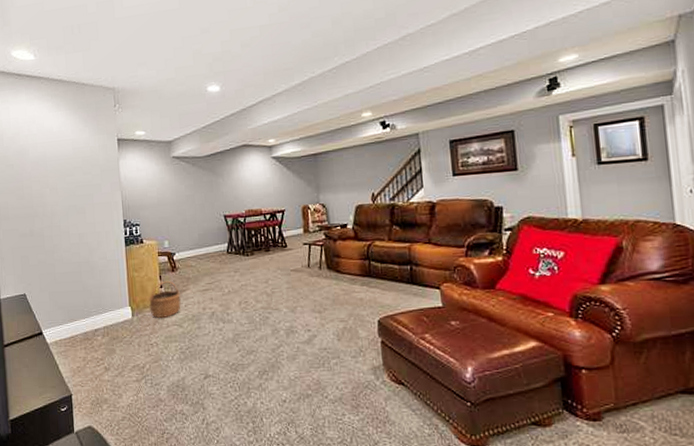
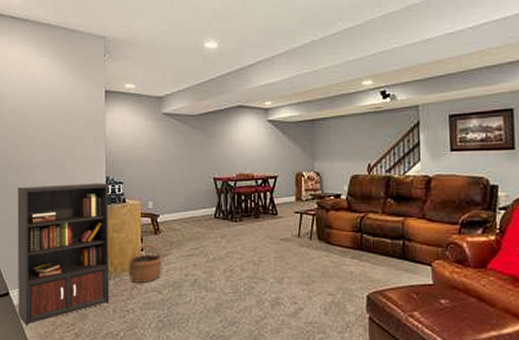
bookcase: none [43,226,135,362] -> present [17,183,110,326]

